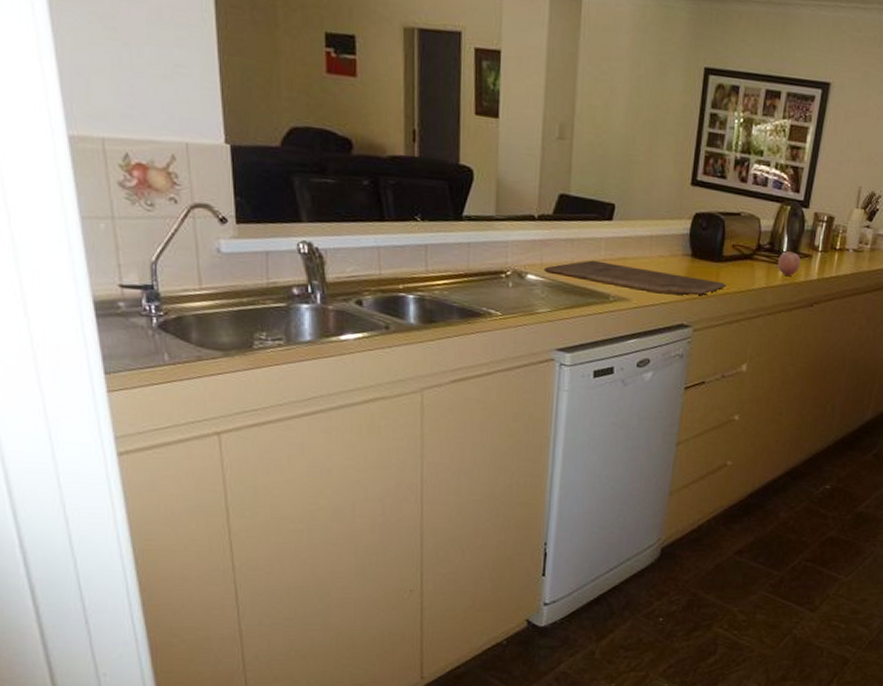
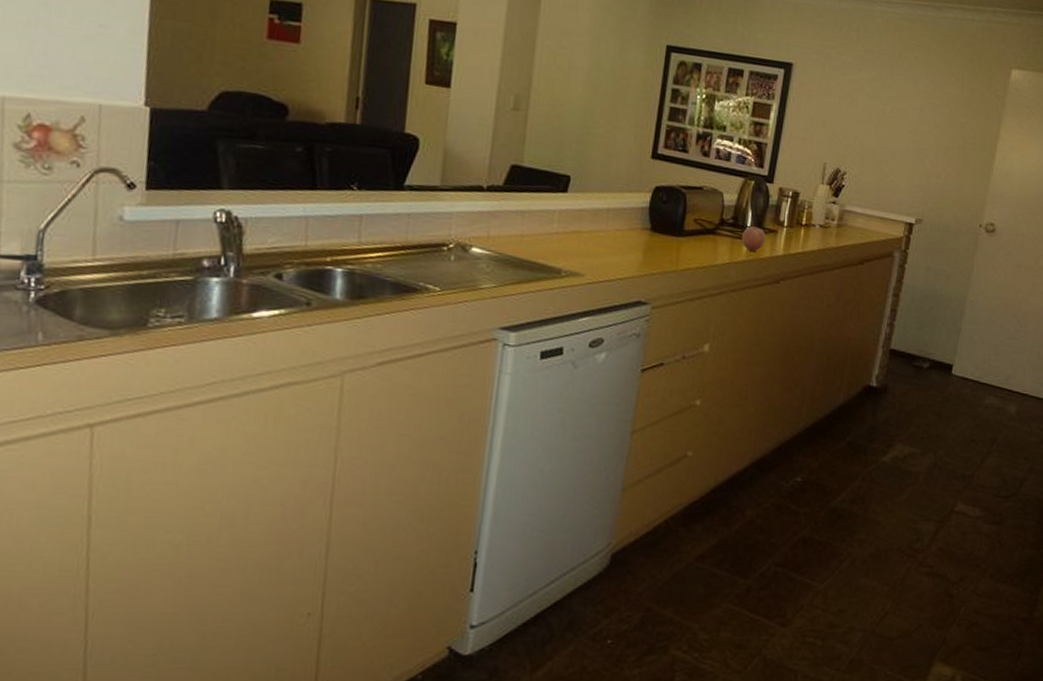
cutting board: present [543,260,726,296] -> none [490,233,688,272]

